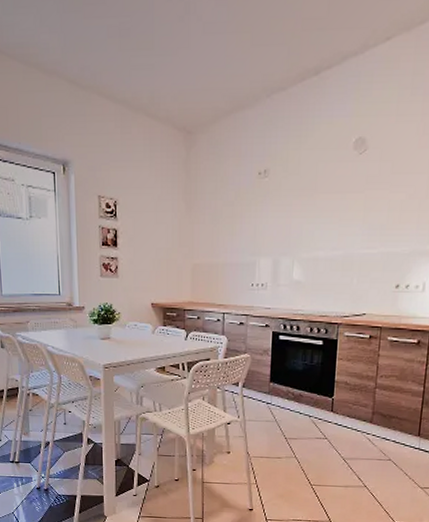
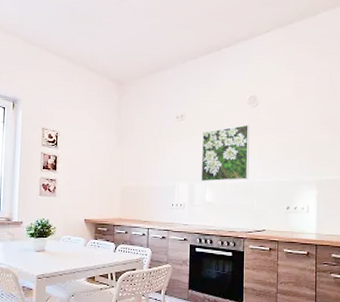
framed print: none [287,178,354,255] -> present [201,124,250,182]

